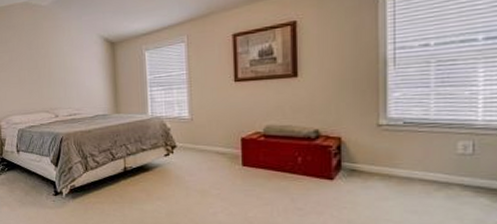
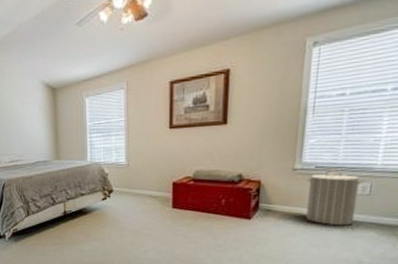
laundry hamper: none [392,124,467,190] -> present [305,168,366,226]

